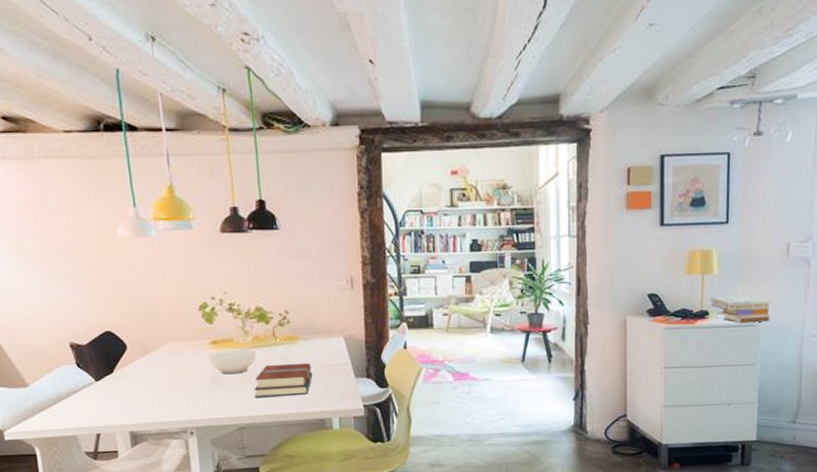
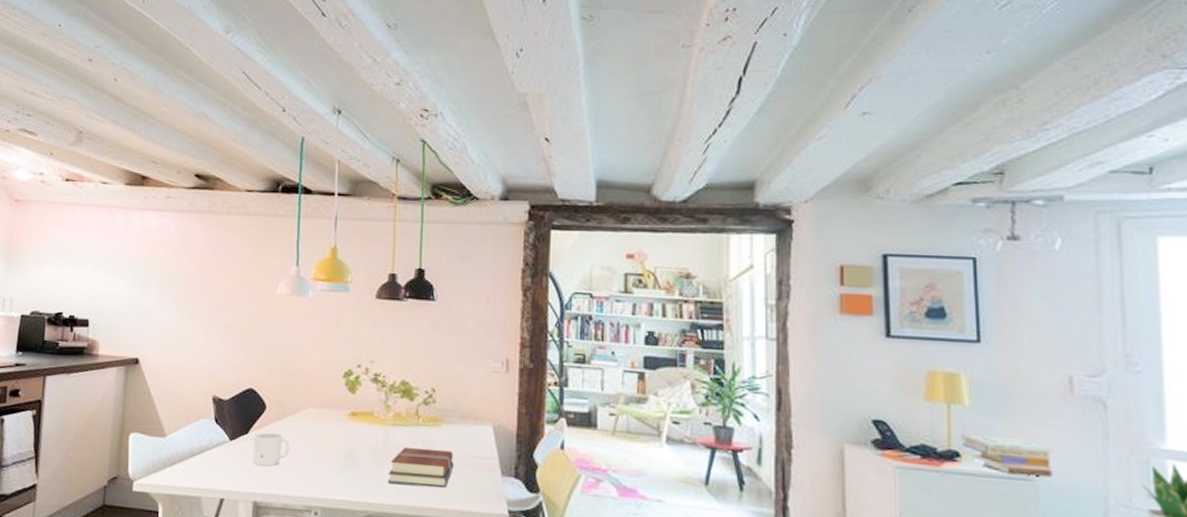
mug: none [120,368,157,400] -> present [252,432,290,467]
bowl: present [208,348,257,375] -> none [345,424,396,453]

